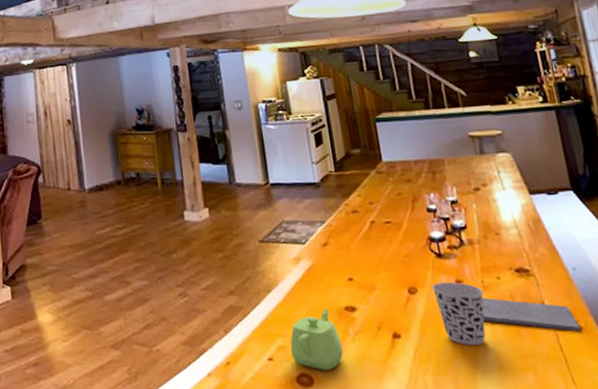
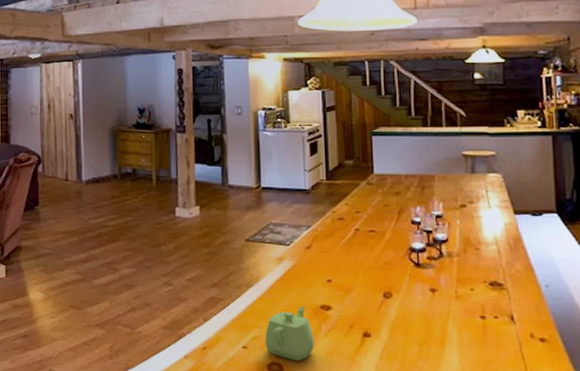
cup: present [431,282,486,345] -> none [406,289,456,348]
notepad: present [481,297,581,332] -> none [451,306,544,344]

